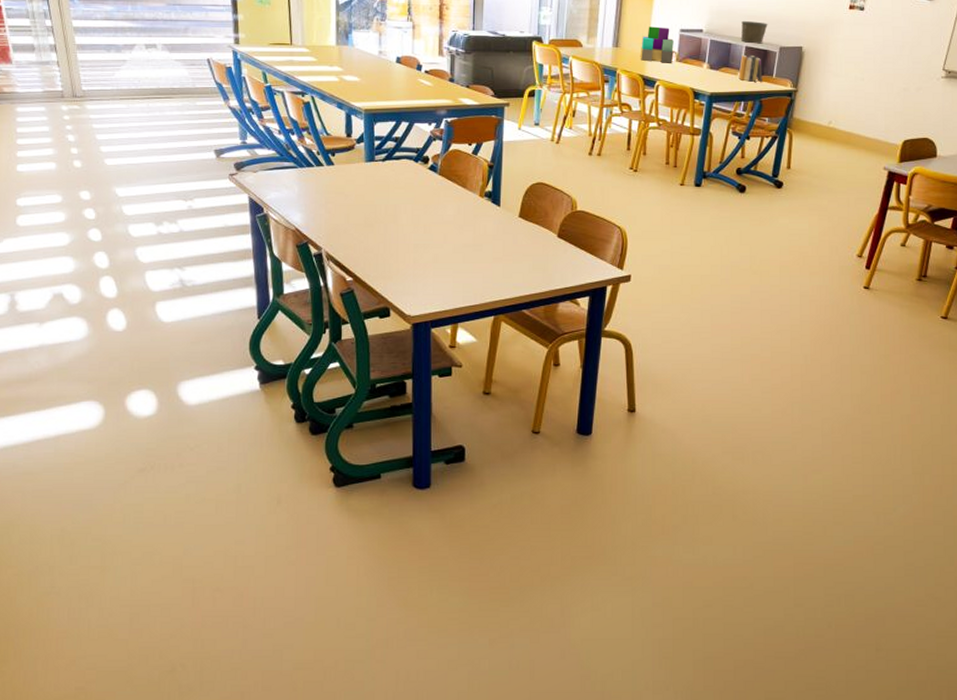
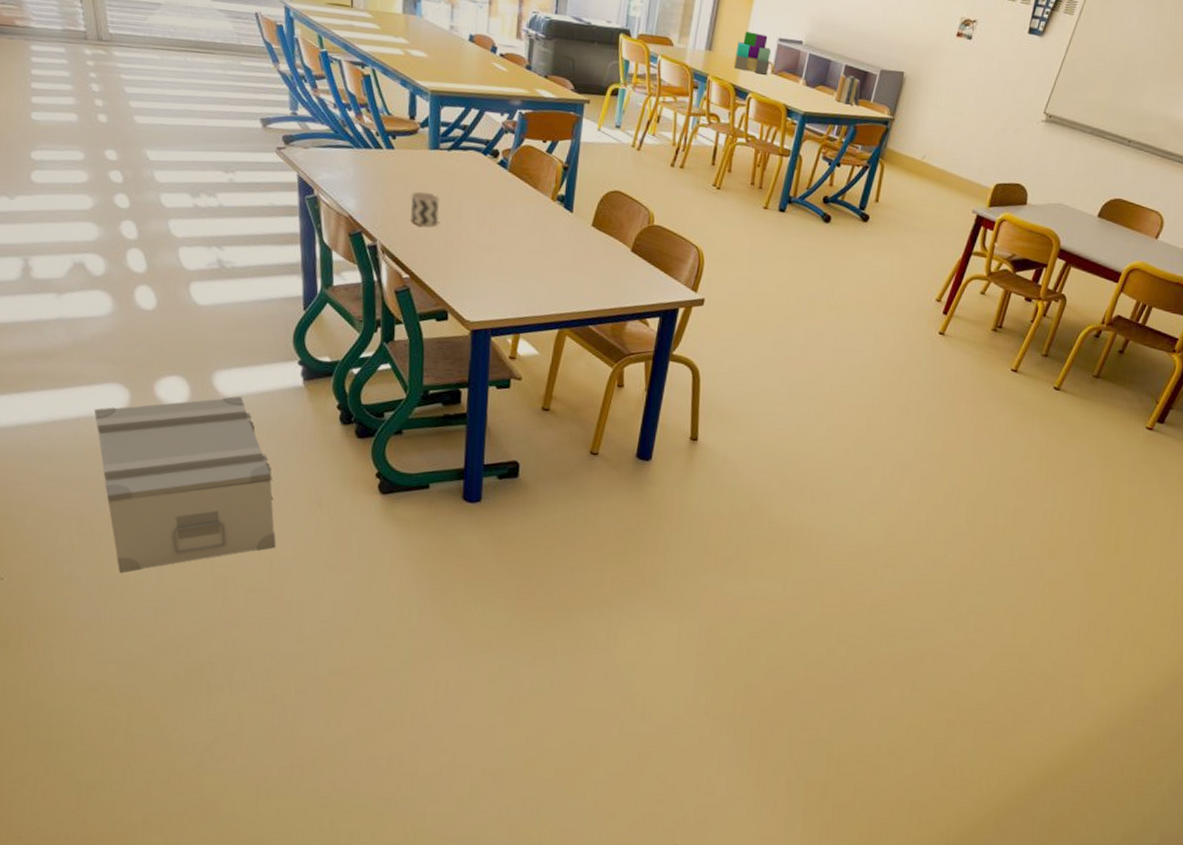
storage box: none [72,403,240,580] -> present [93,396,276,573]
cup: none [350,200,377,232] -> present [409,191,439,227]
basket: present [741,20,768,44] -> none [842,36,871,64]

